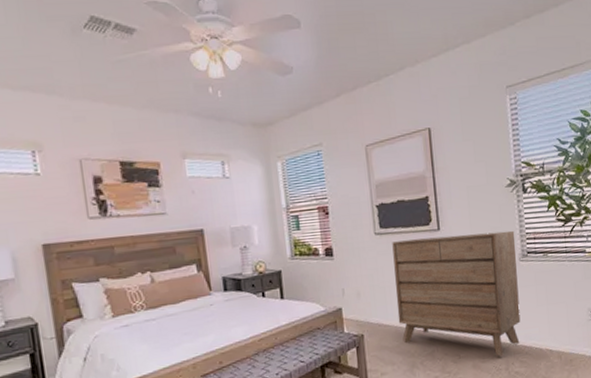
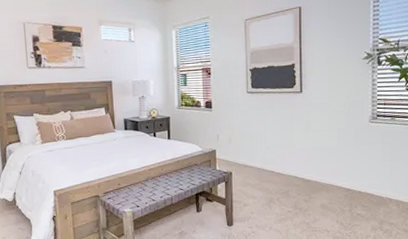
dresser: present [392,230,521,357] -> none [261,96,367,200]

